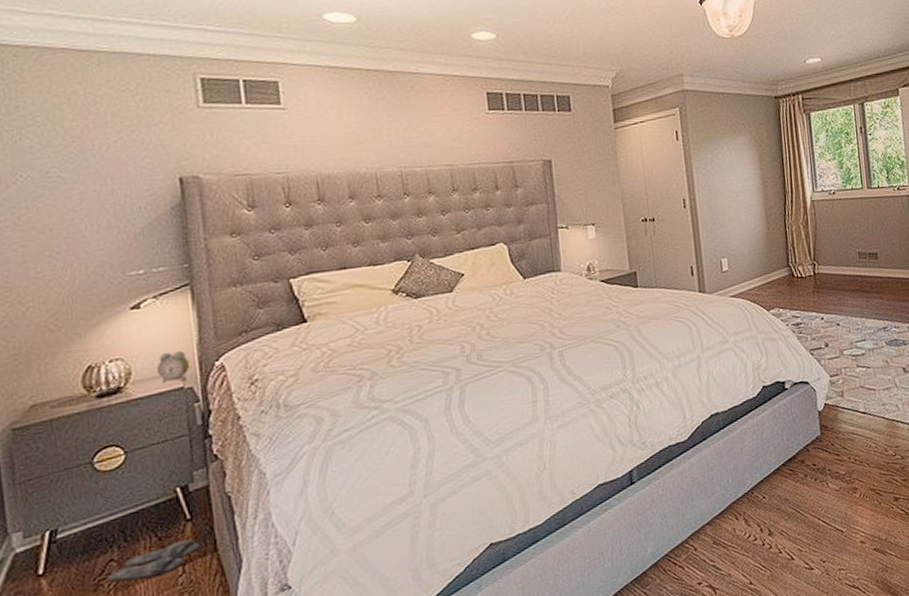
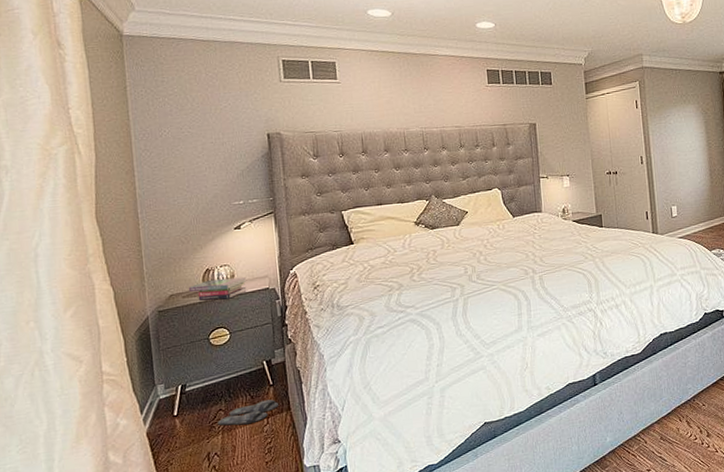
books: none [59,374,149,411] -> present [188,277,246,301]
alarm clock: present [157,351,191,384] -> none [251,261,274,285]

